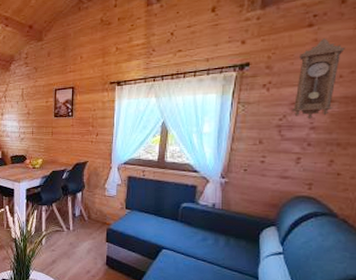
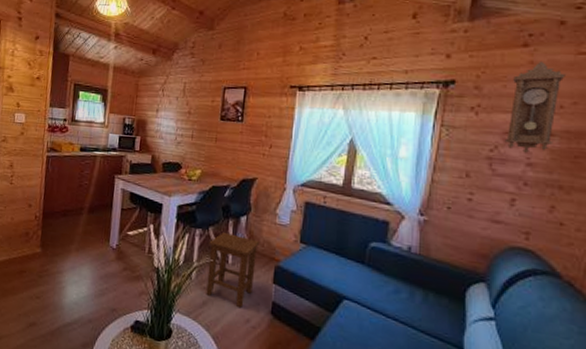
stool: none [53,206,94,262] -> present [206,231,260,307]

